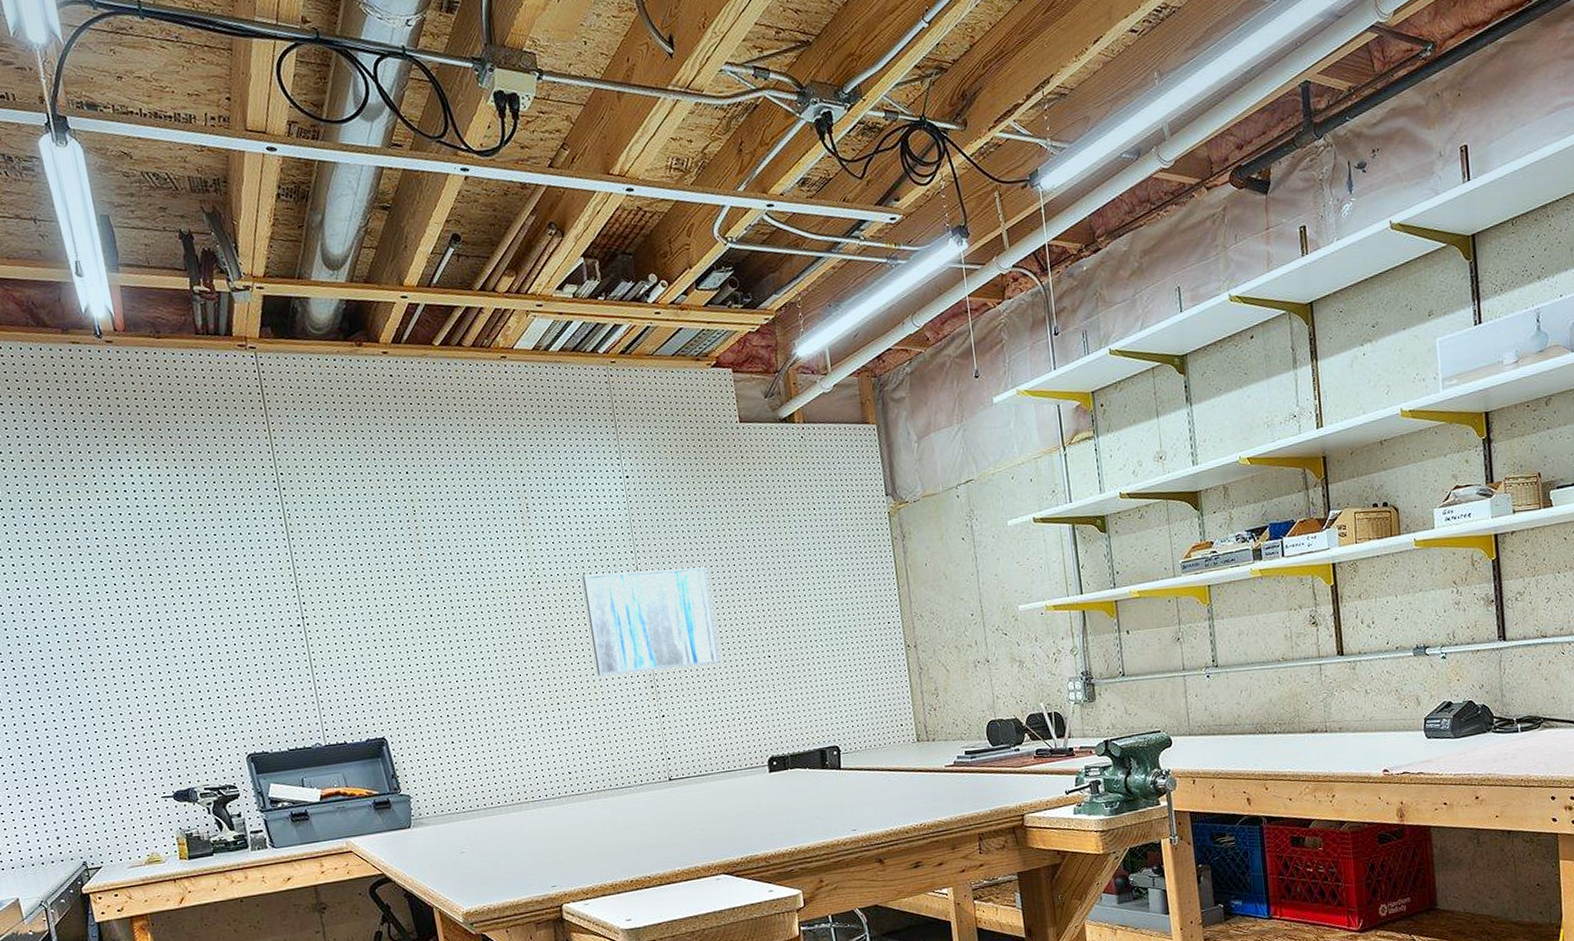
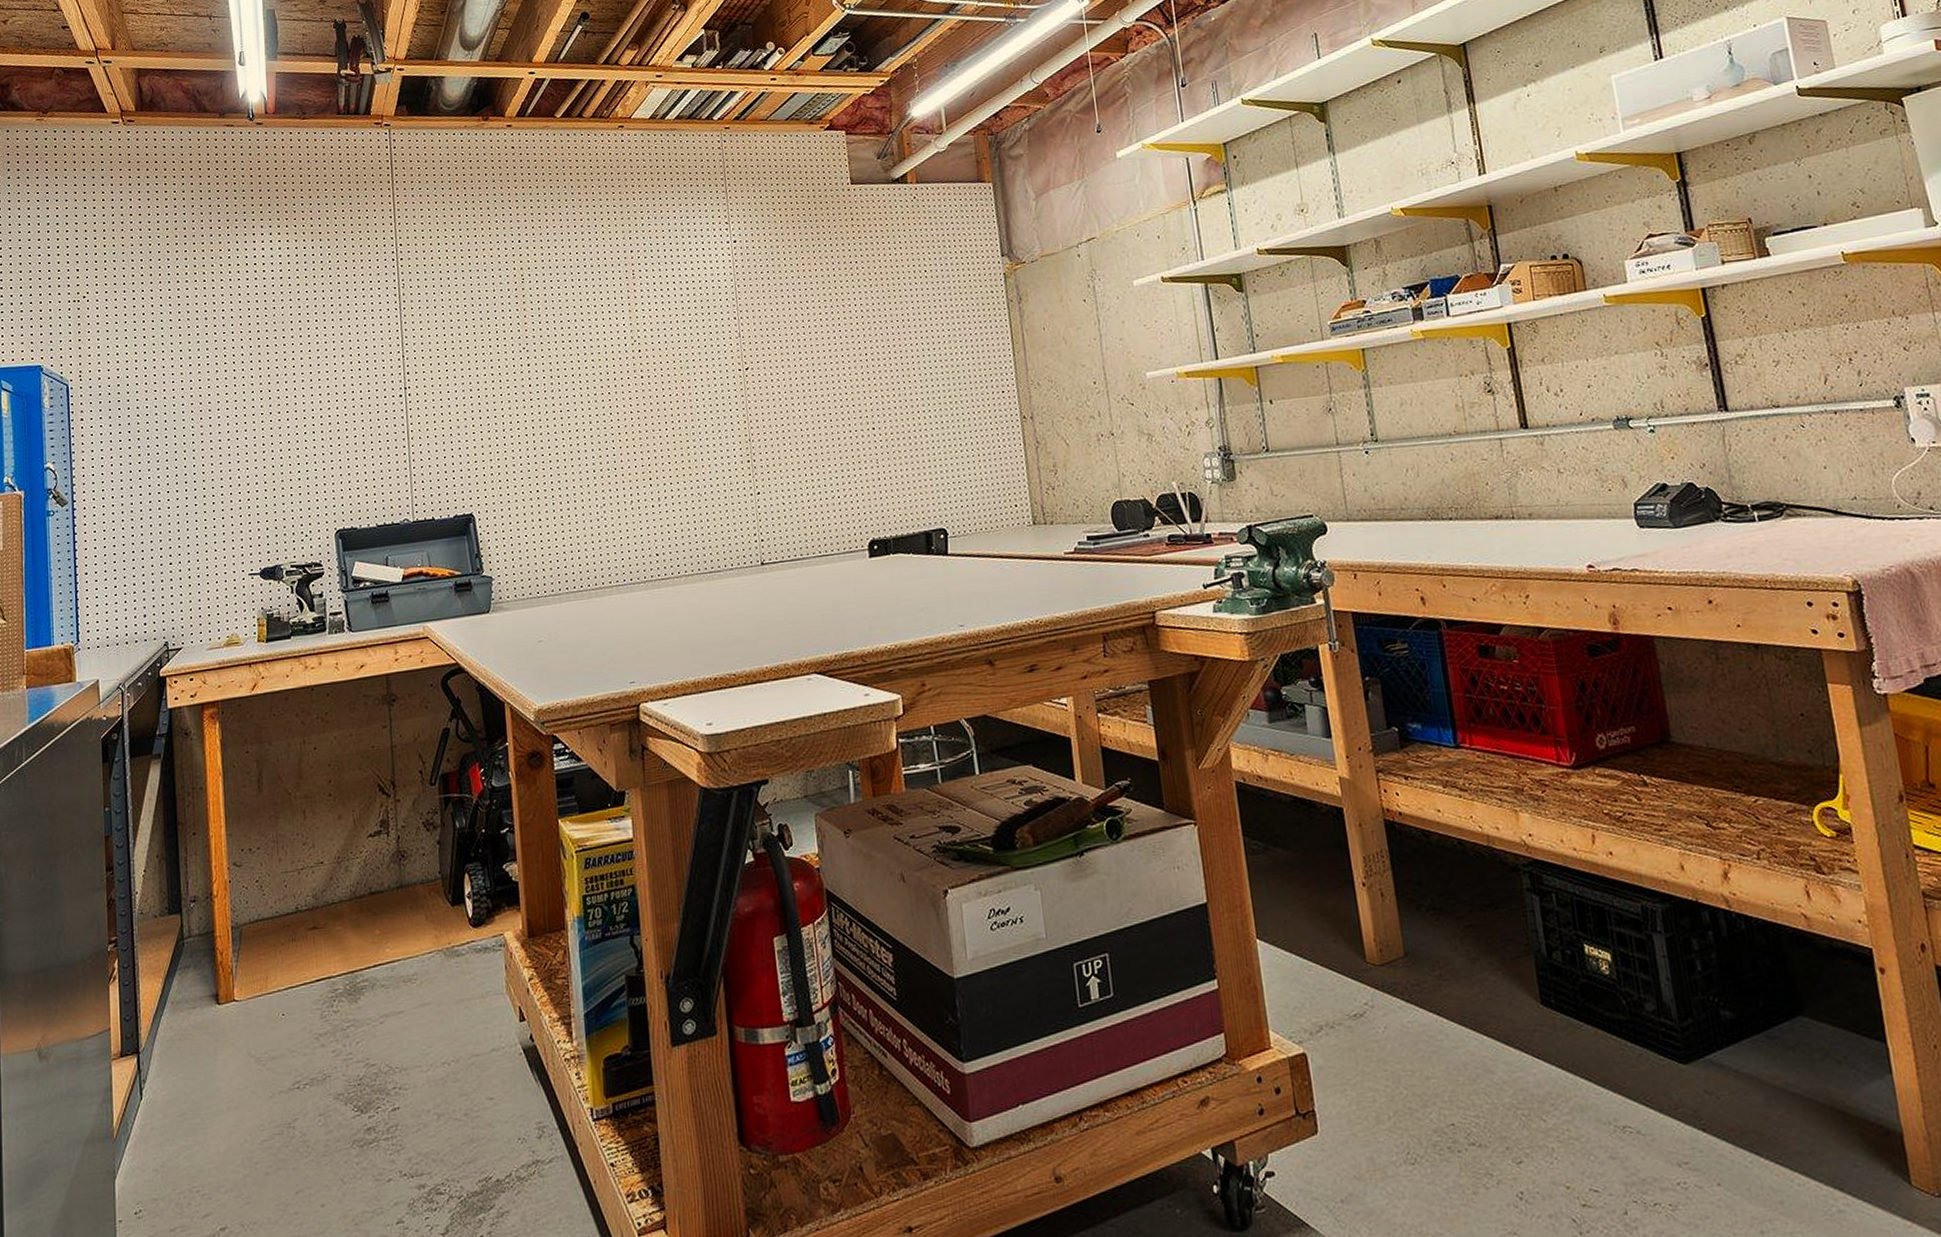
wall art: present [582,566,720,676] -> none [683,333,821,450]

